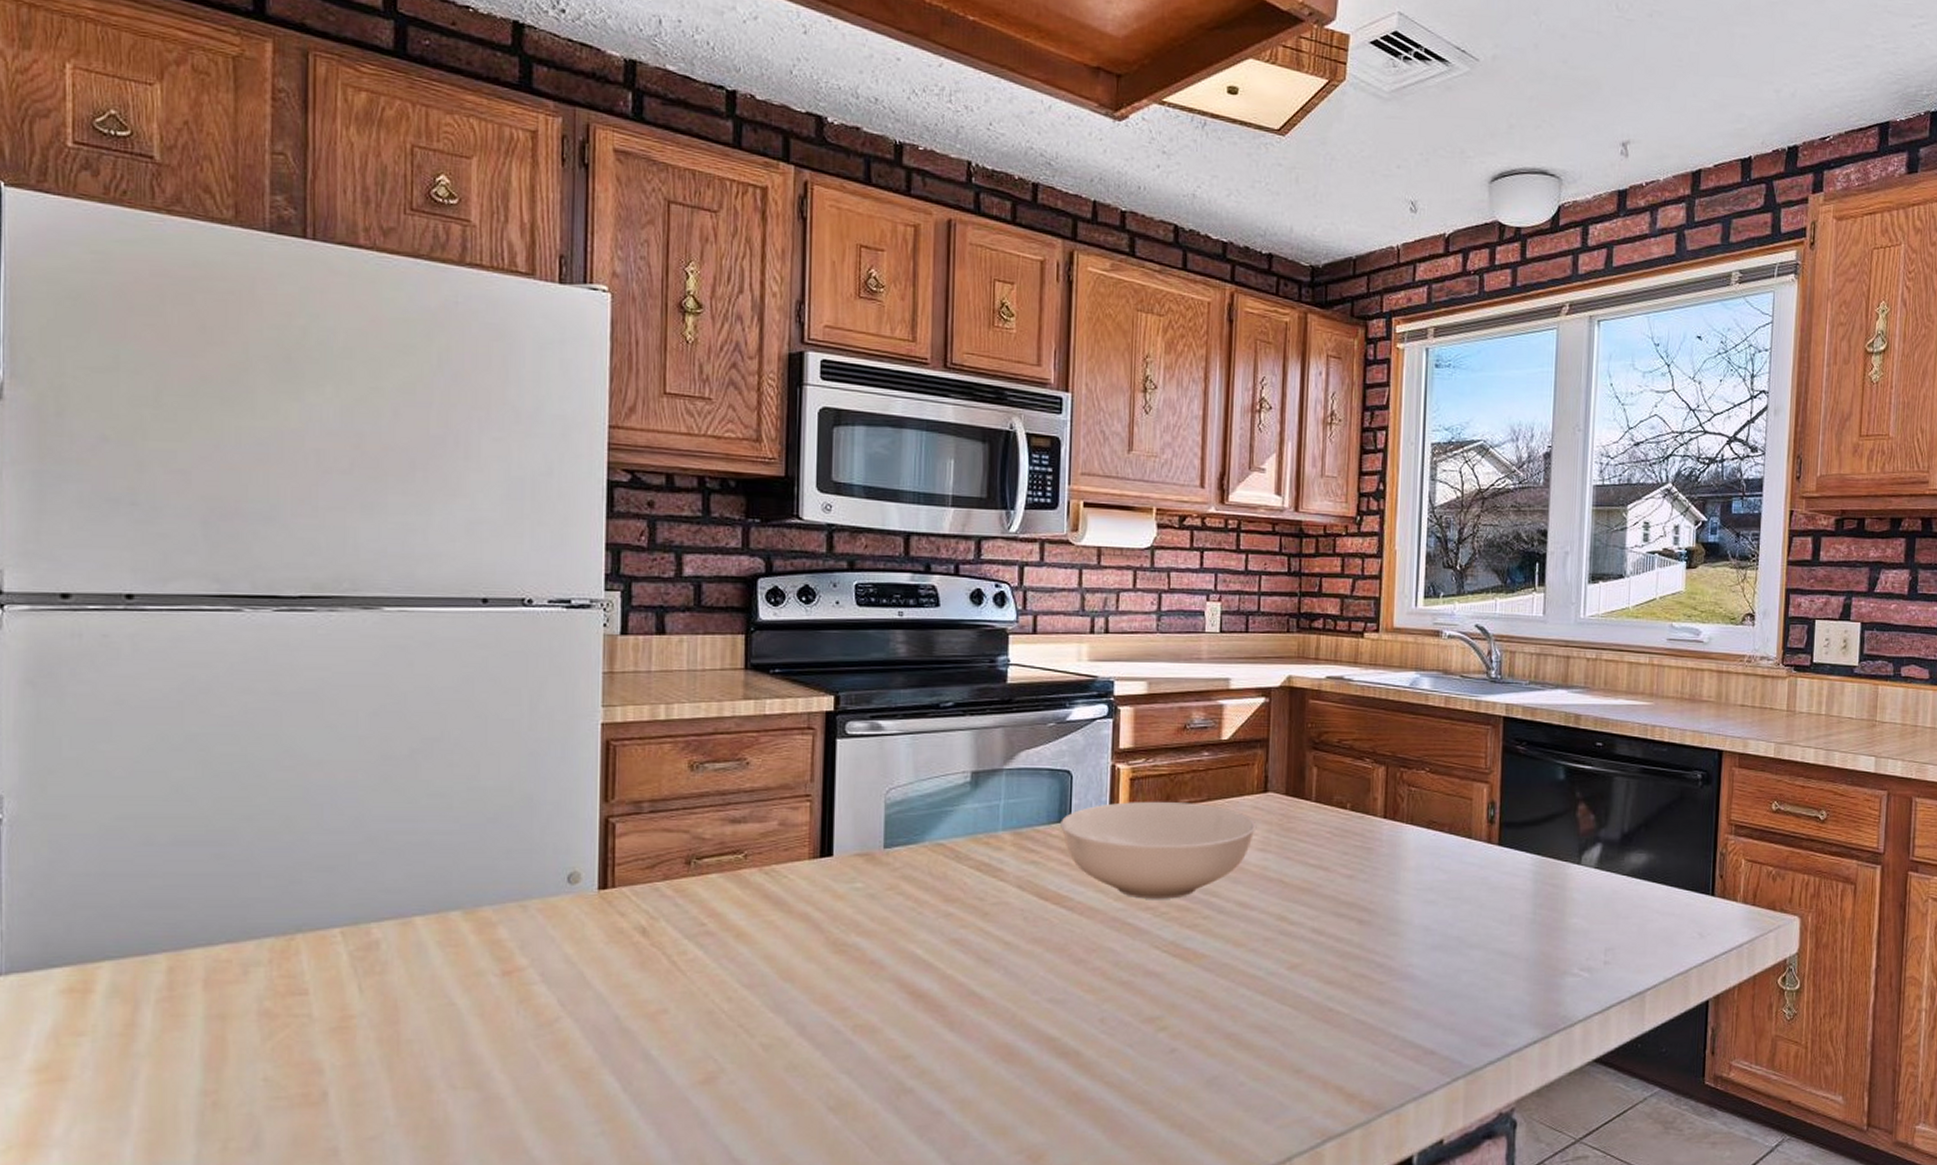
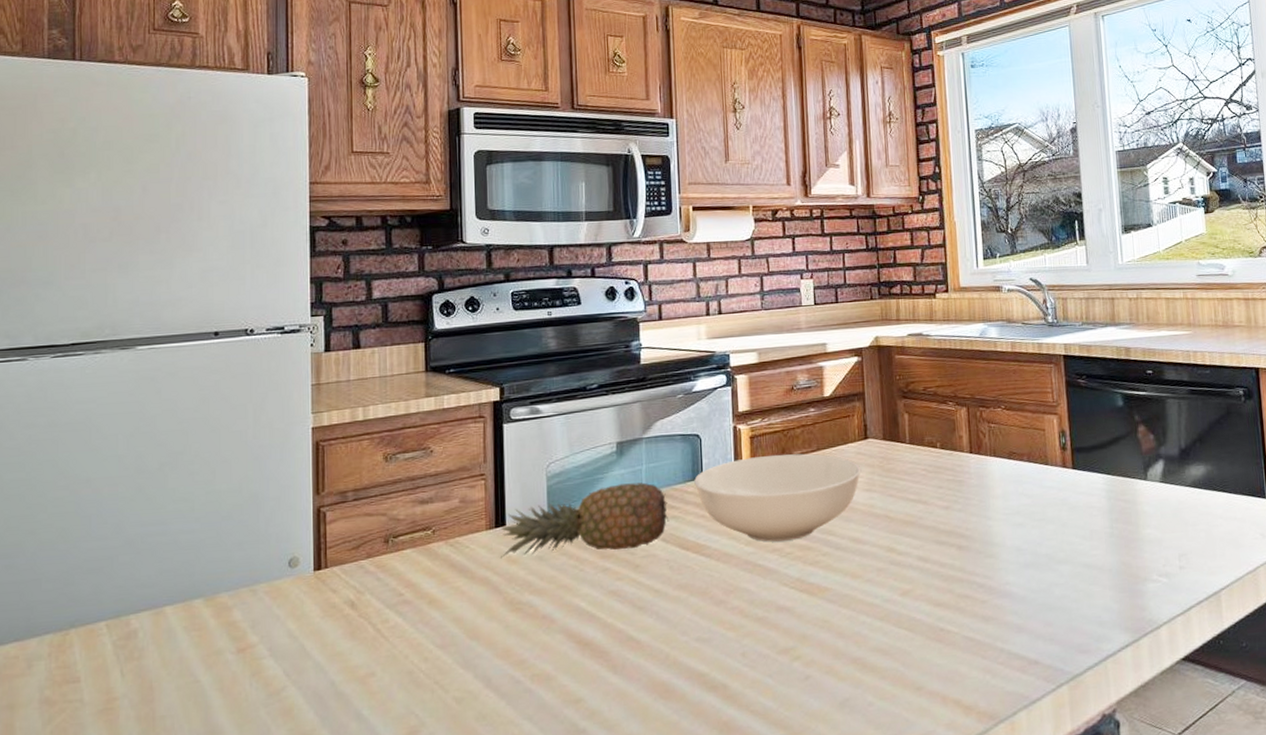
fruit: none [825,820,1028,893] -> present [501,482,670,559]

